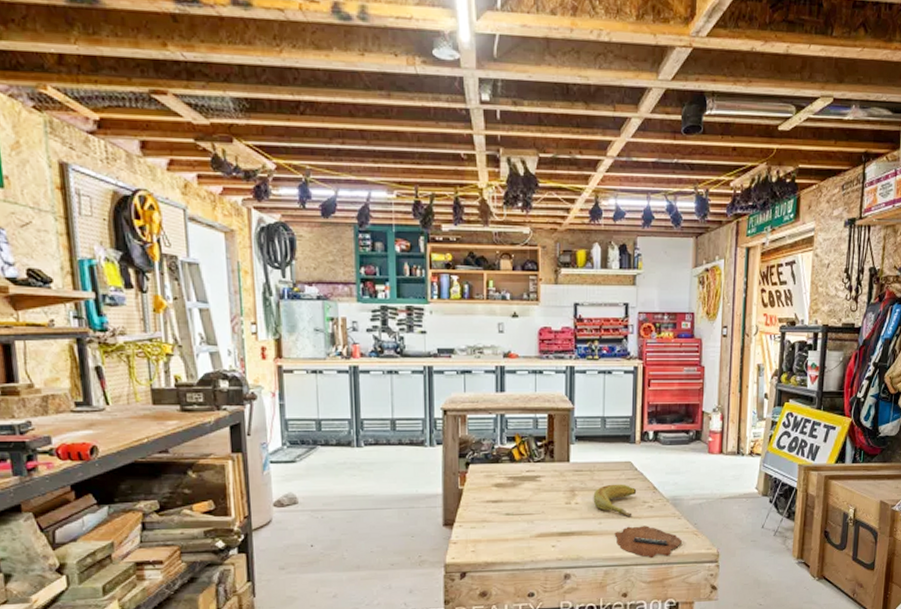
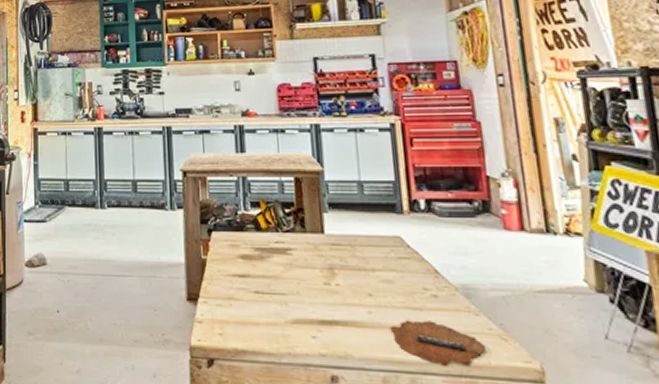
banana: present [593,484,637,518] -> none [357,263,413,308]

